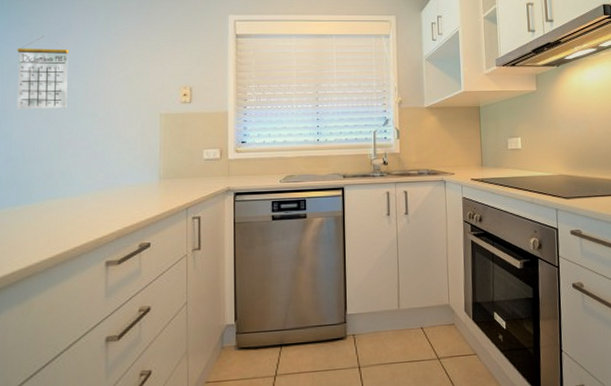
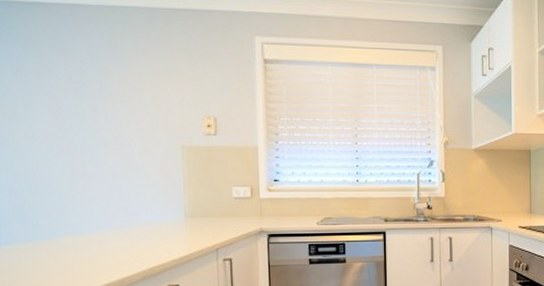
calendar: present [17,36,70,110] -> none [10,51,75,138]

